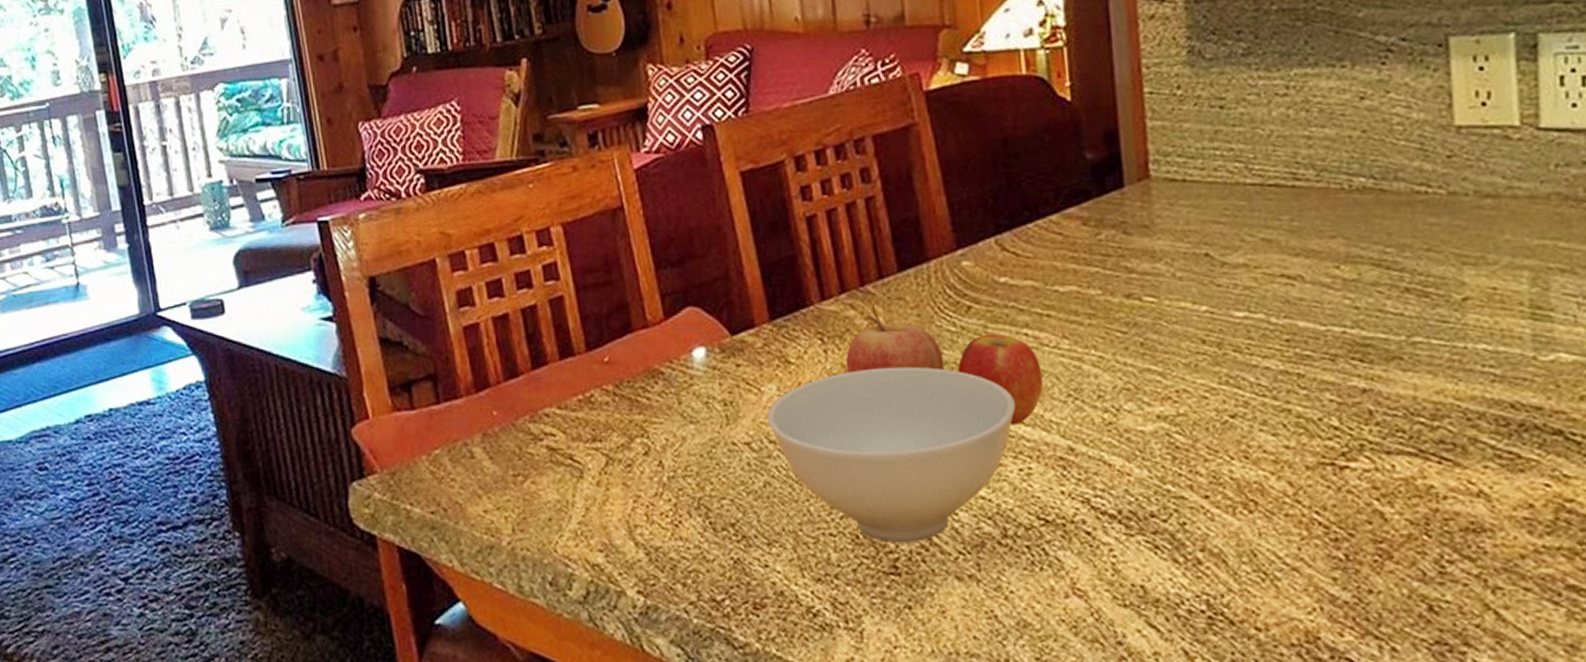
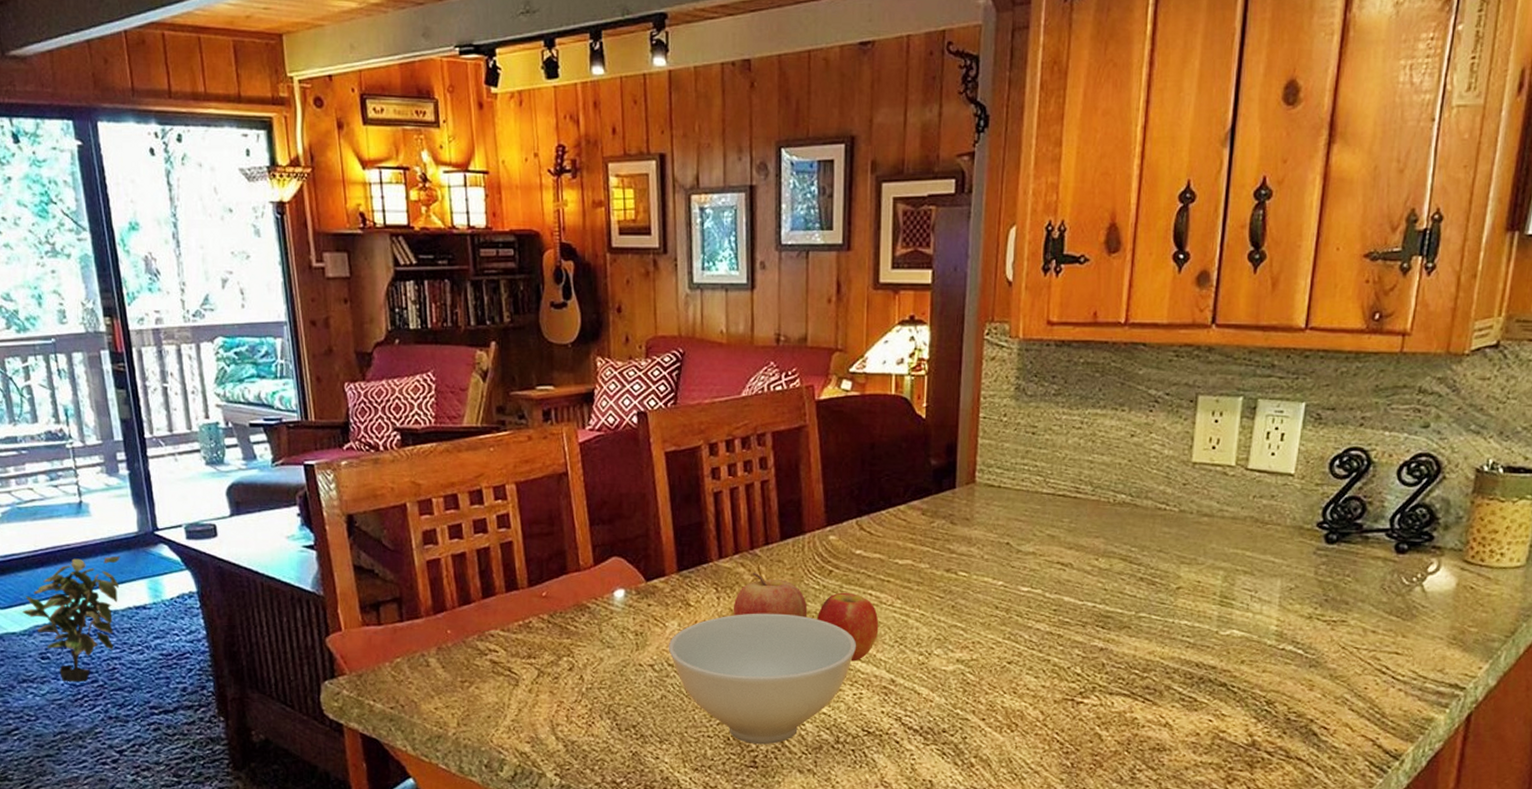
potted plant: none [18,343,121,497] -> present [22,555,120,683]

